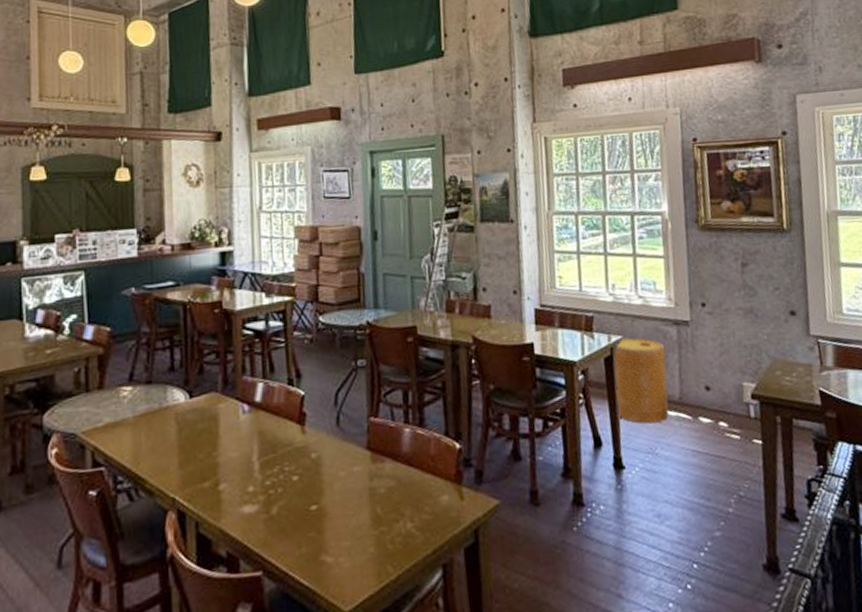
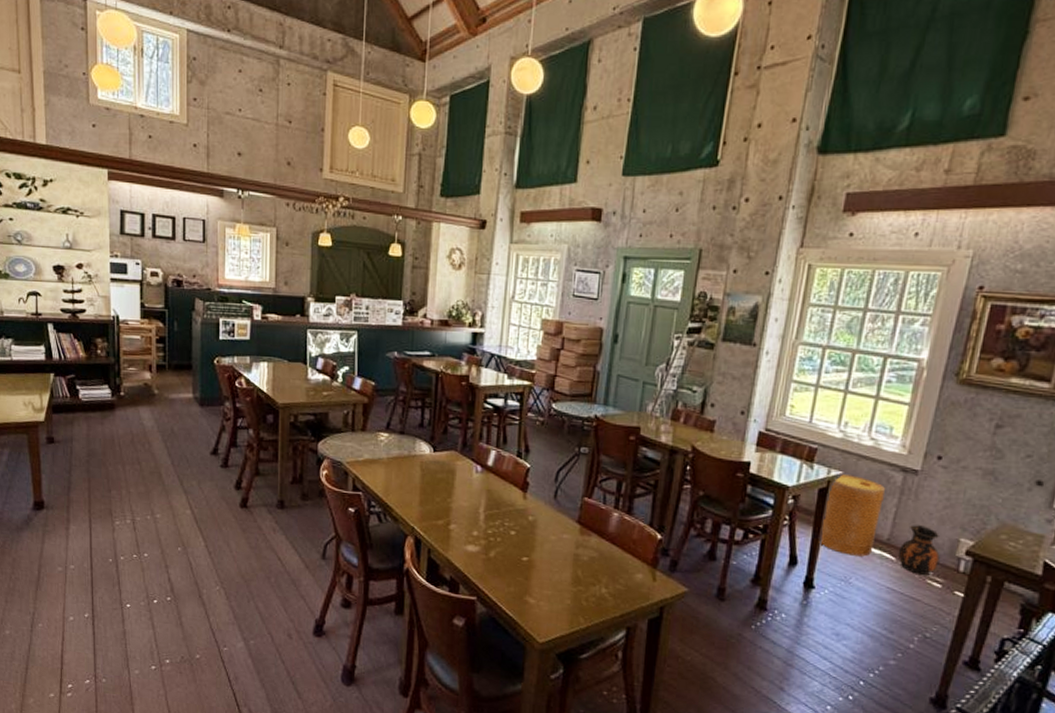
ceramic jug: none [692,376,732,430] -> present [898,525,940,575]

